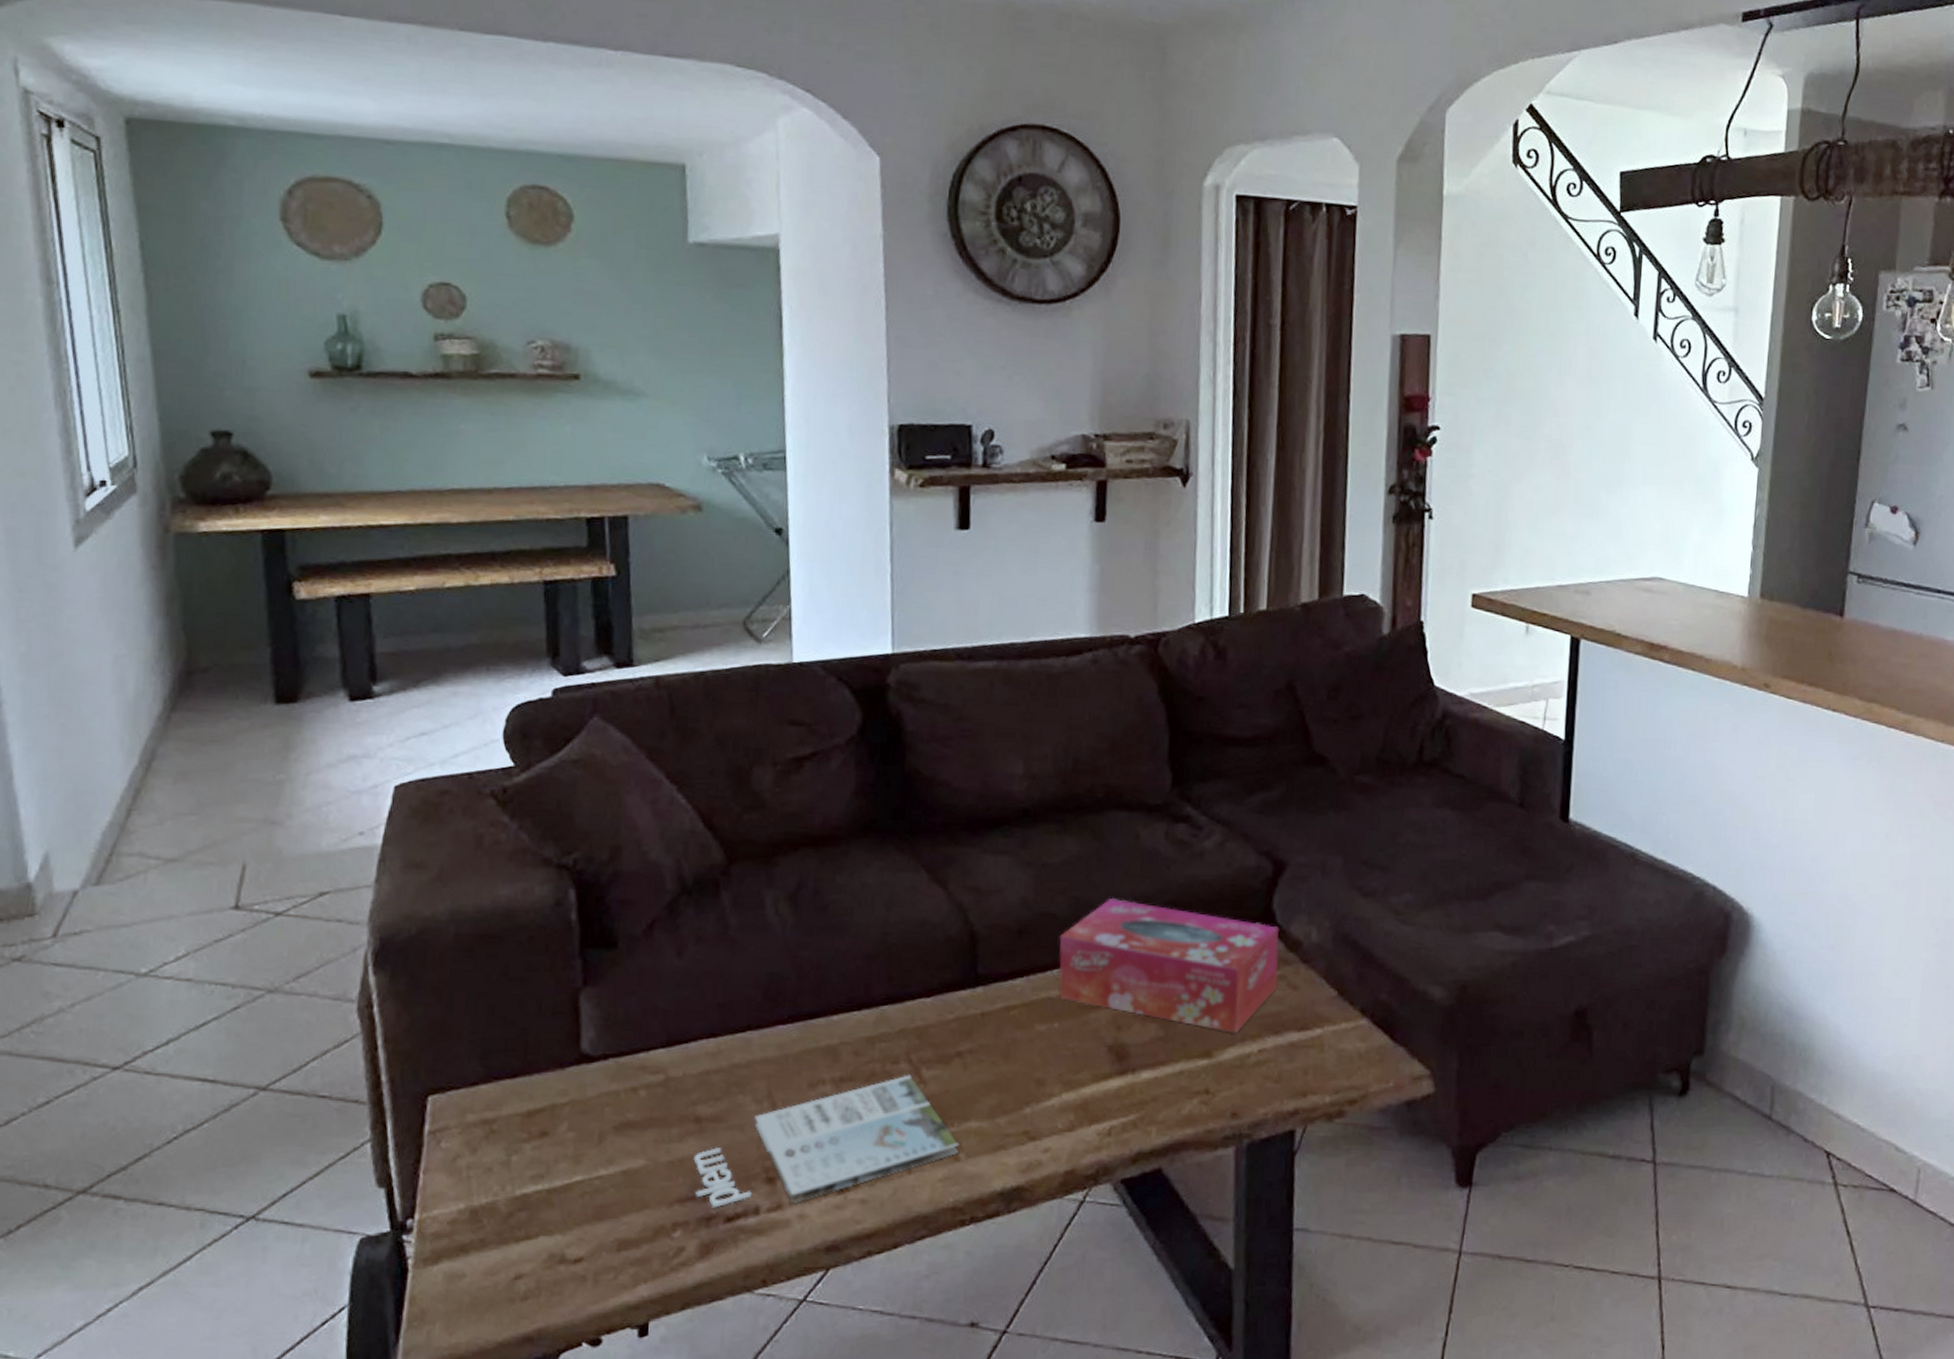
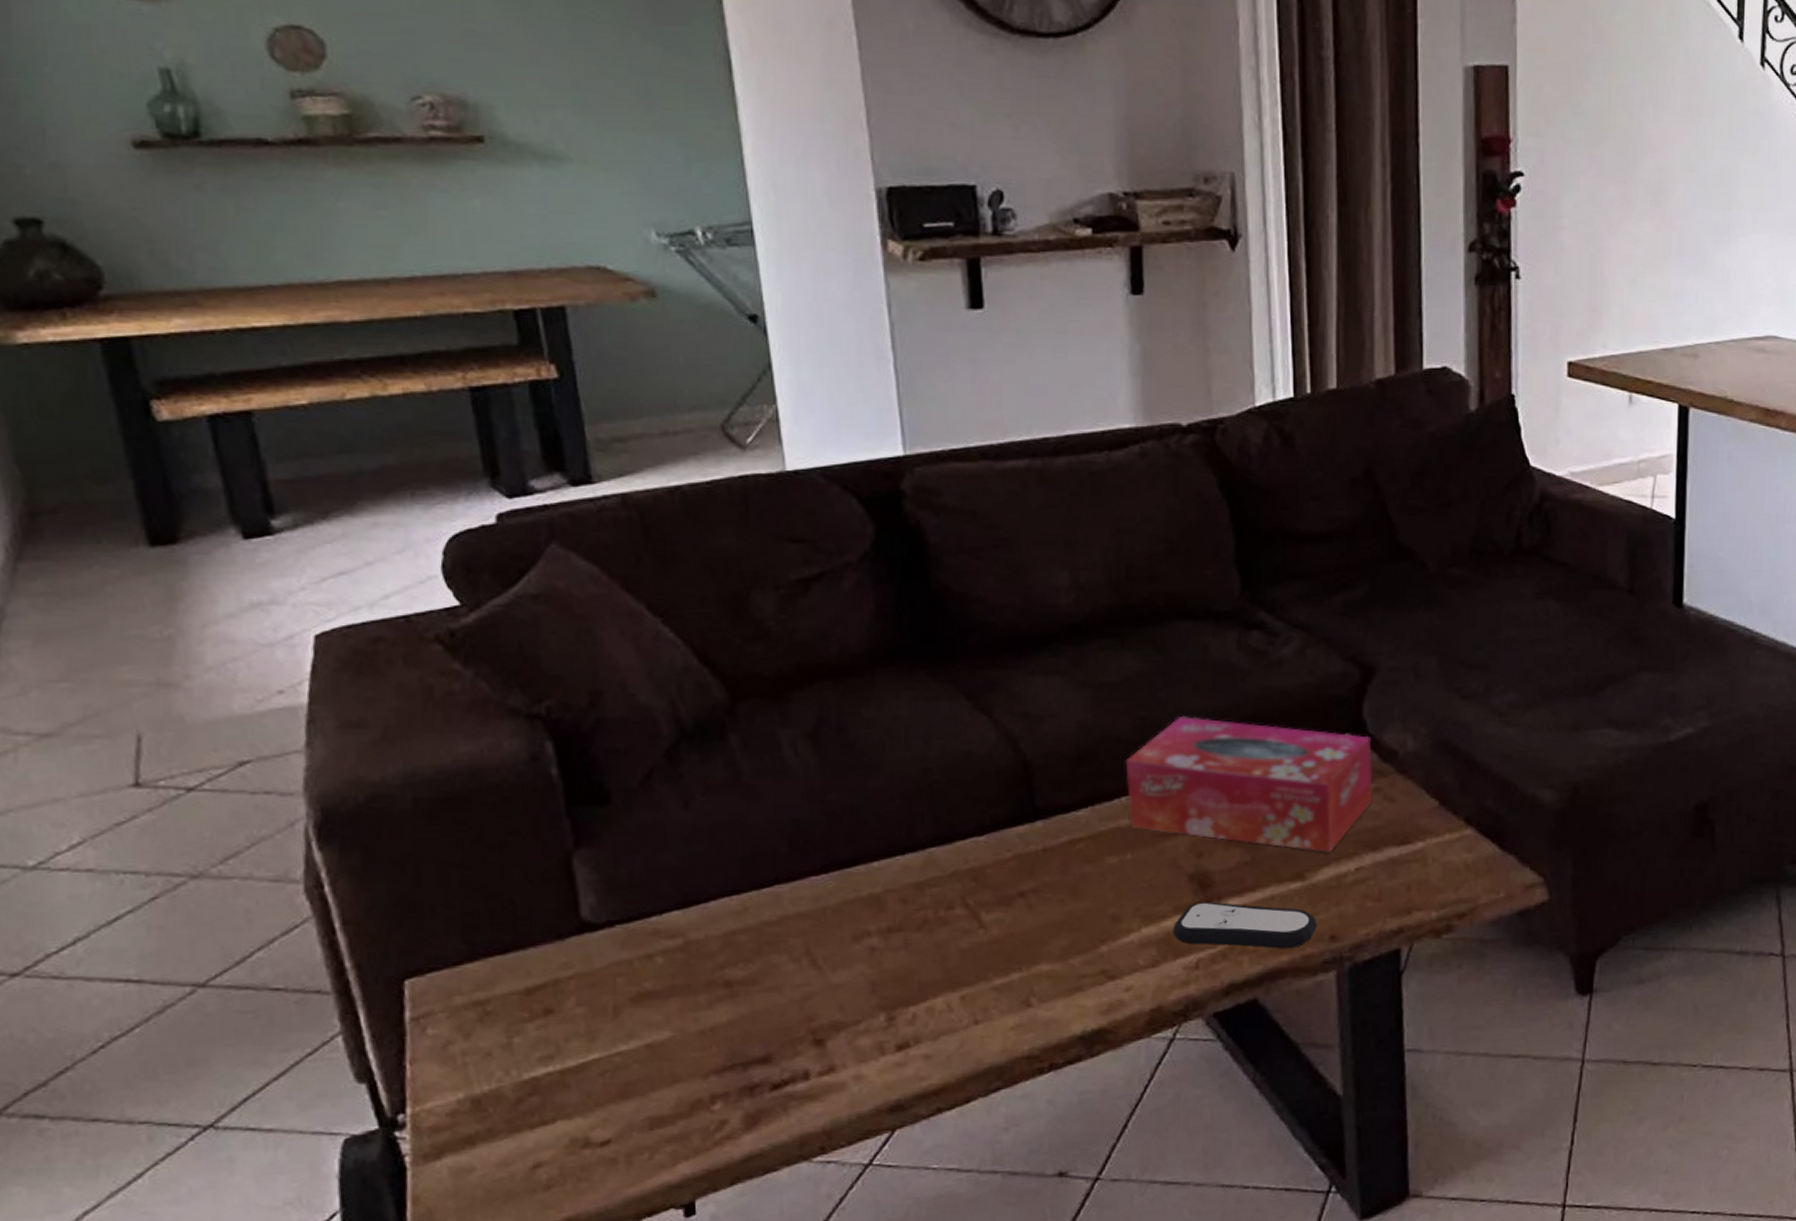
magazine: present [693,1074,959,1208] -> none [727,920,1030,1076]
remote control: none [1090,1072,1221,1122] -> present [1173,901,1318,948]

